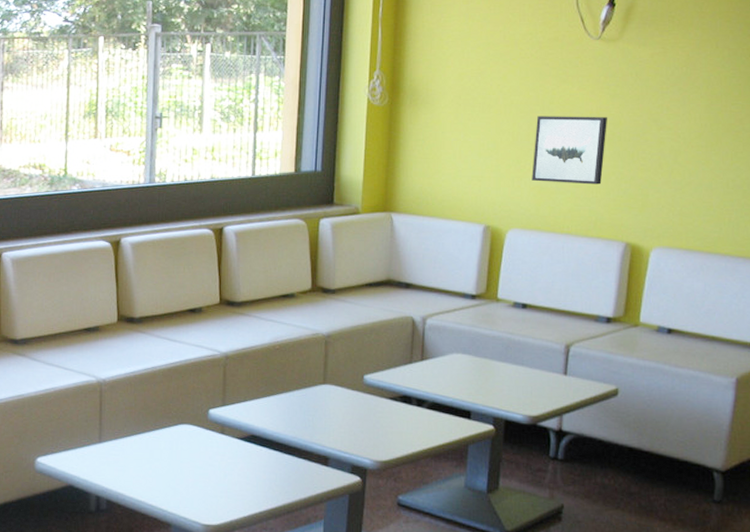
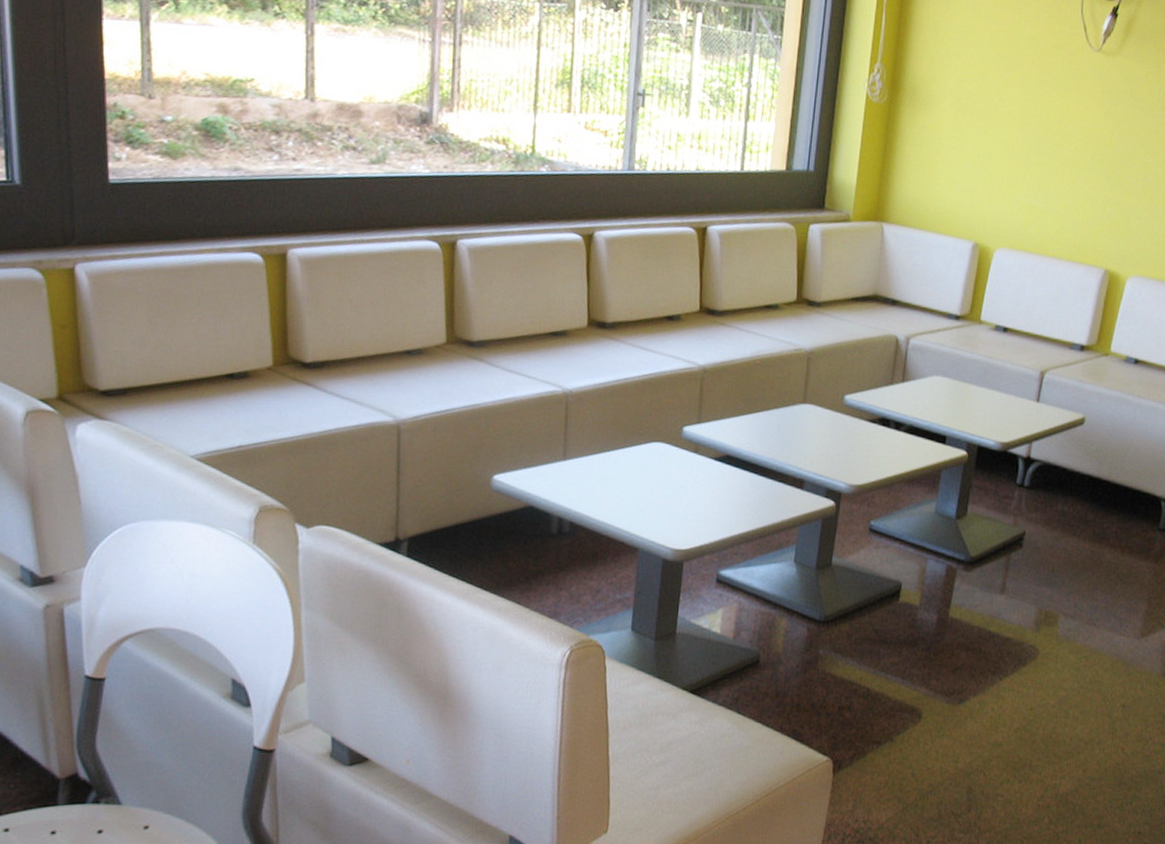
wall art: present [532,116,607,185] -> none [1023,129,1099,207]

